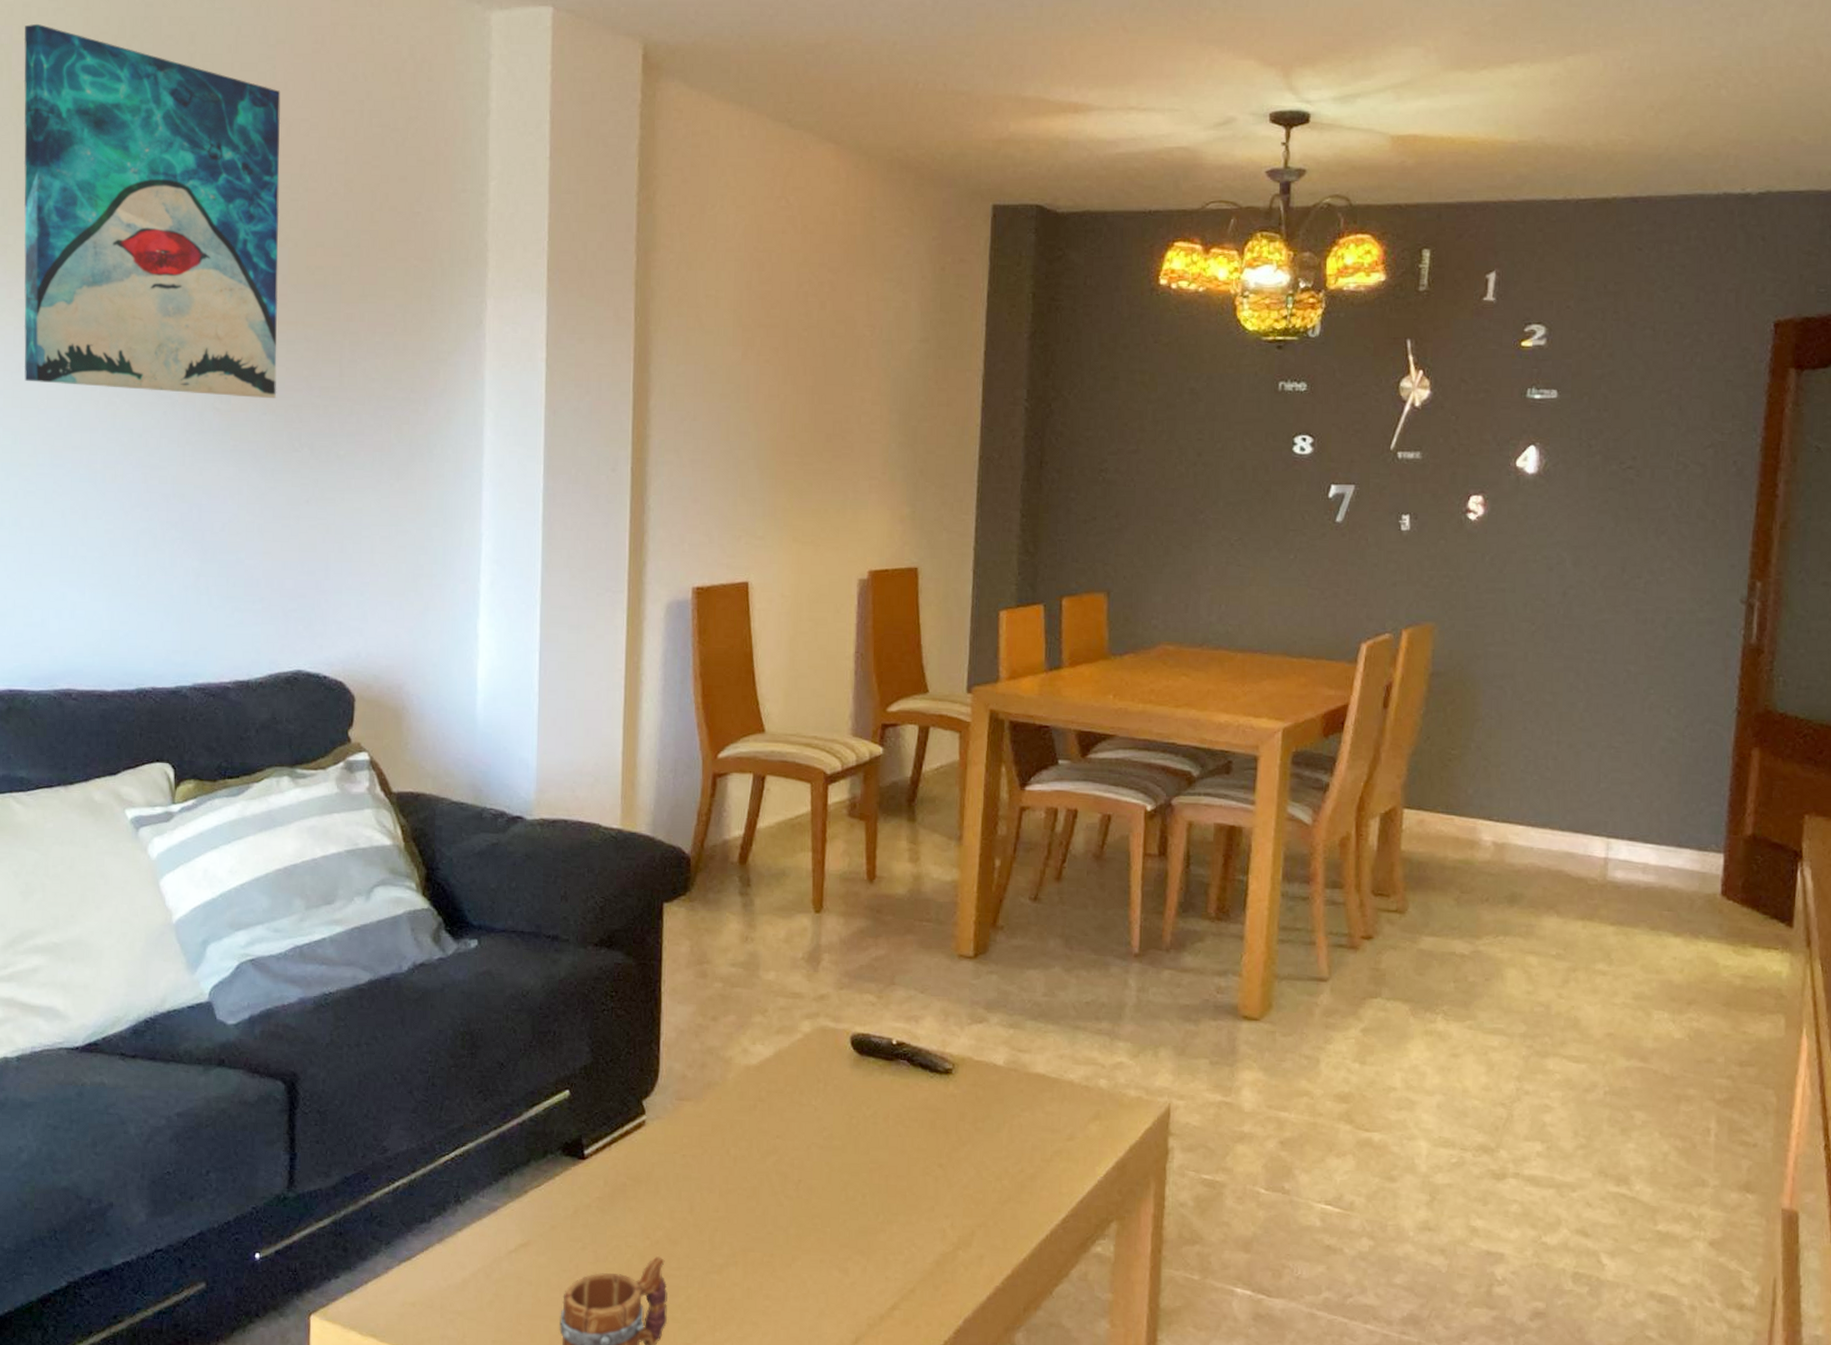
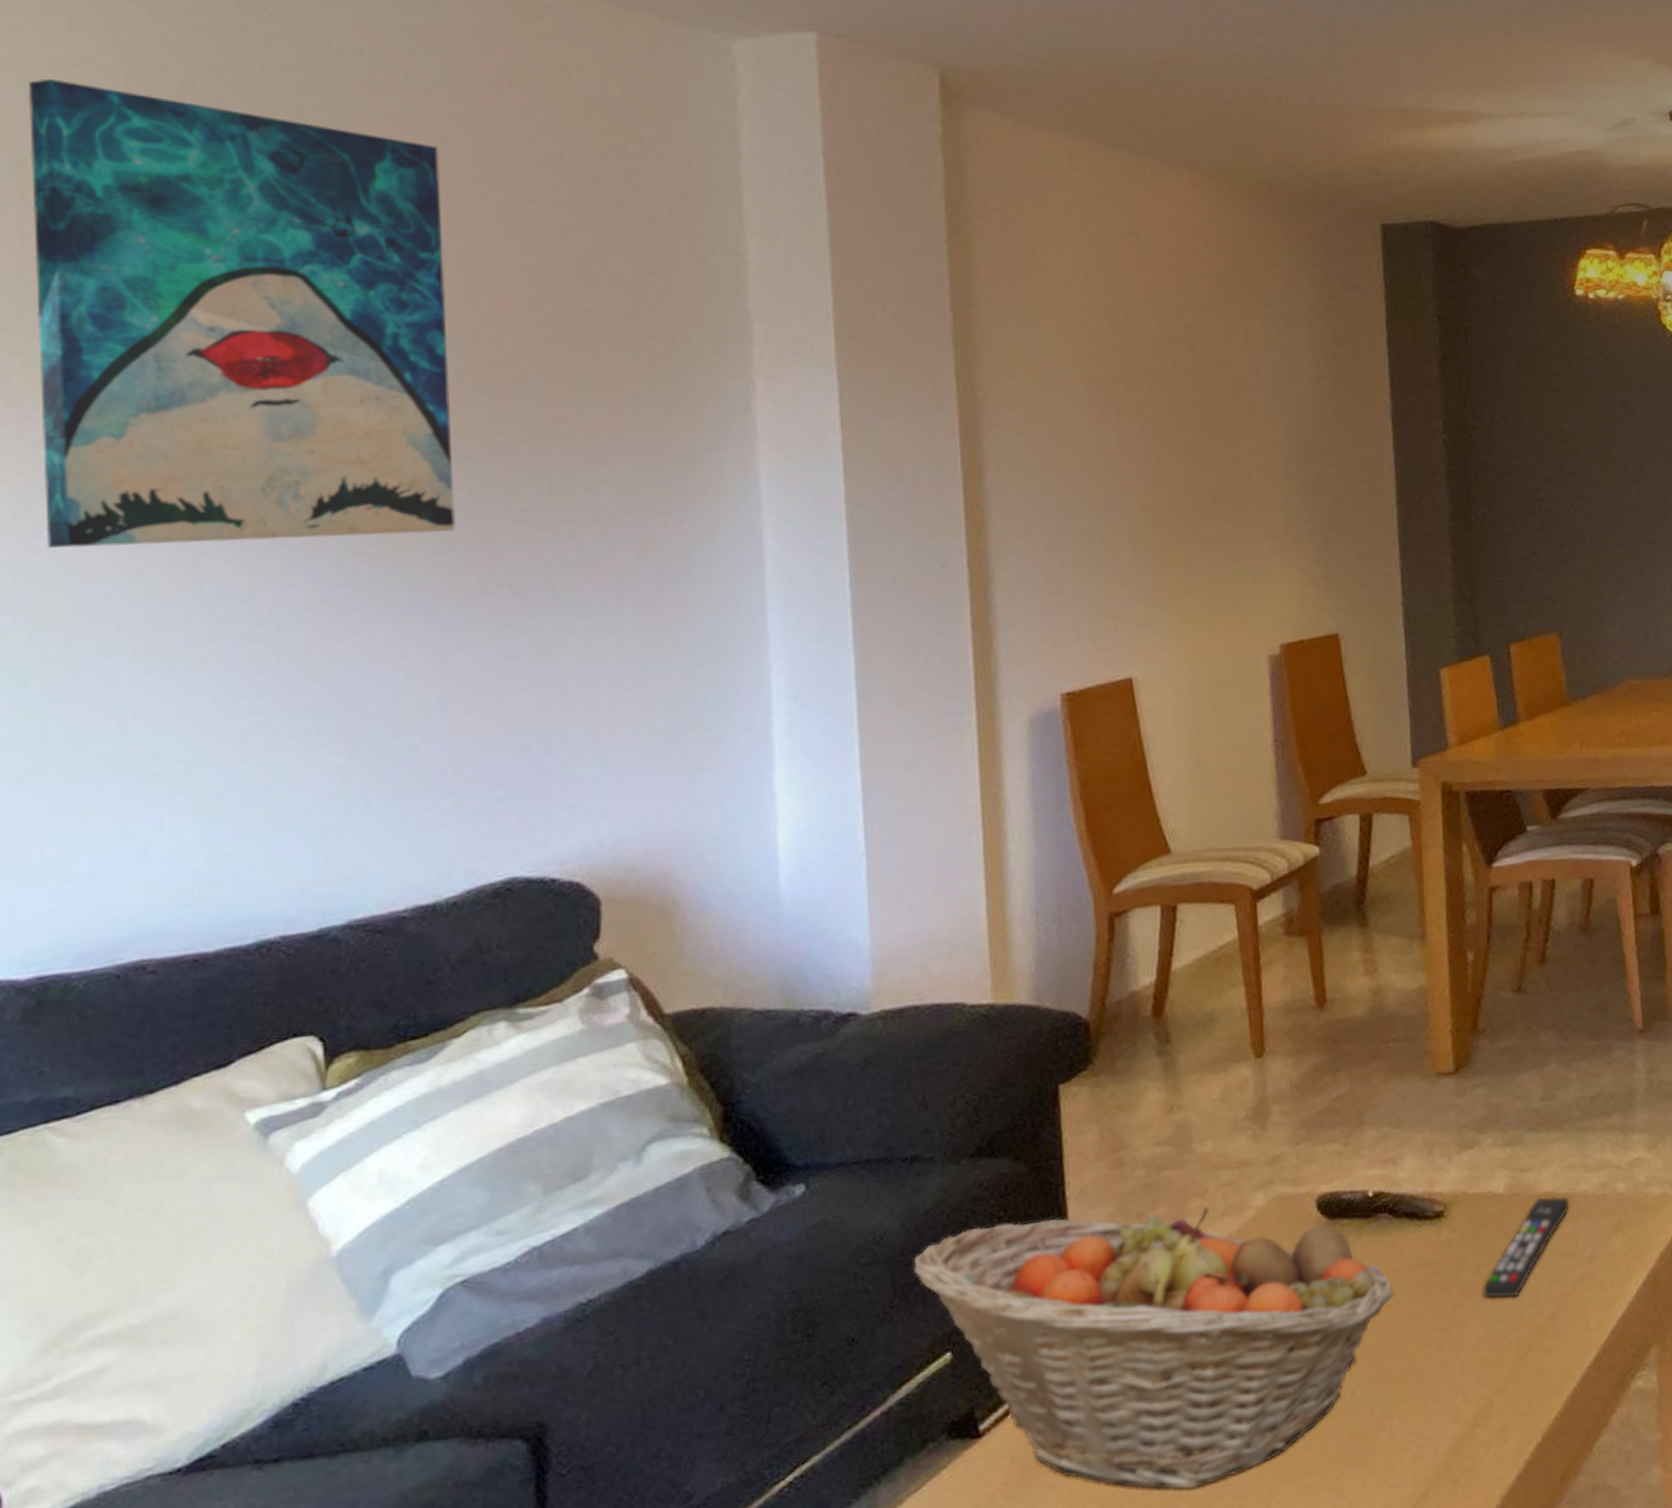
fruit basket: none [548,1000,905,1240] -> present [913,1206,1394,1490]
remote control: none [975,1076,1058,1154] -> present [1481,1196,1571,1299]

